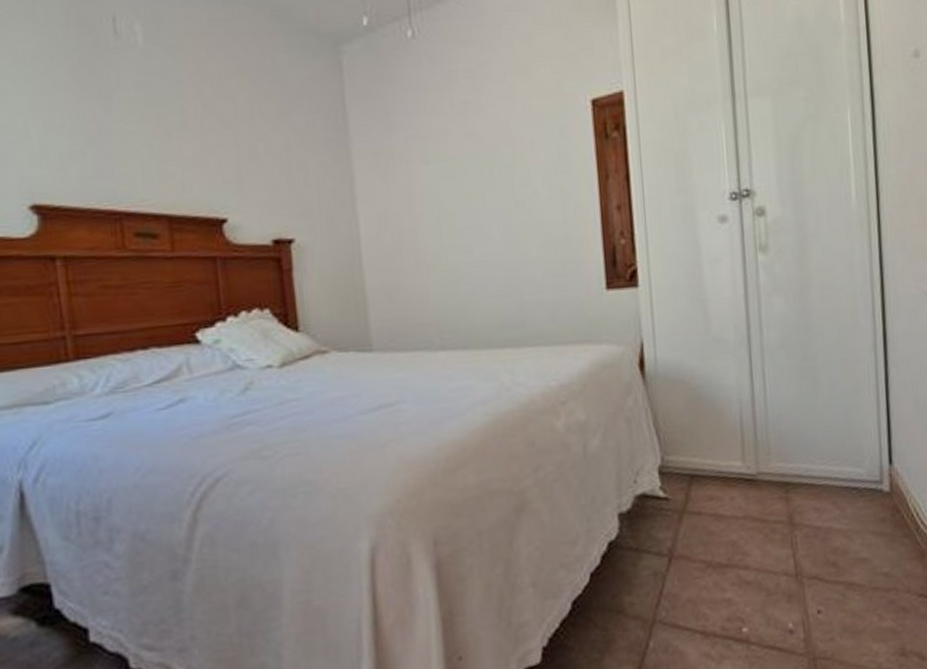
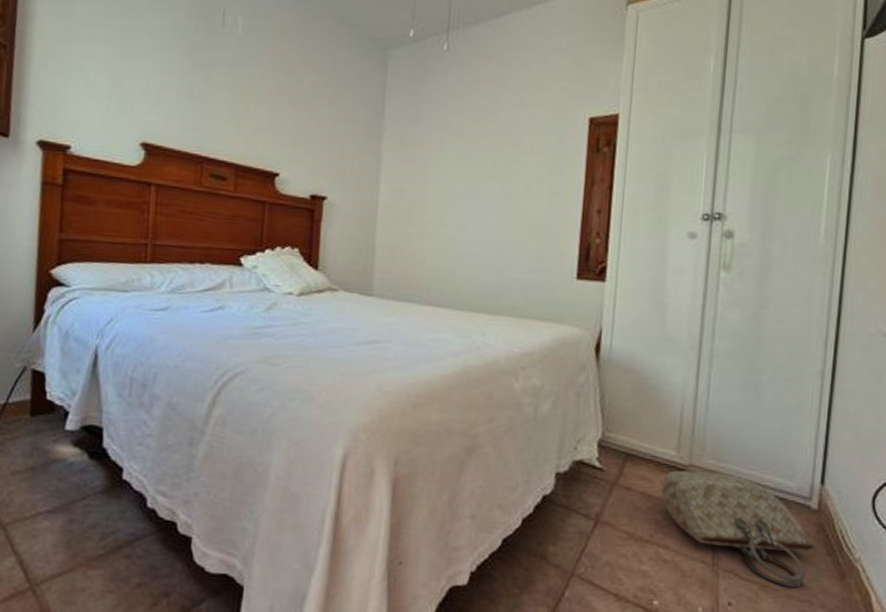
handbag: none [732,474,893,580] -> present [661,470,816,588]

